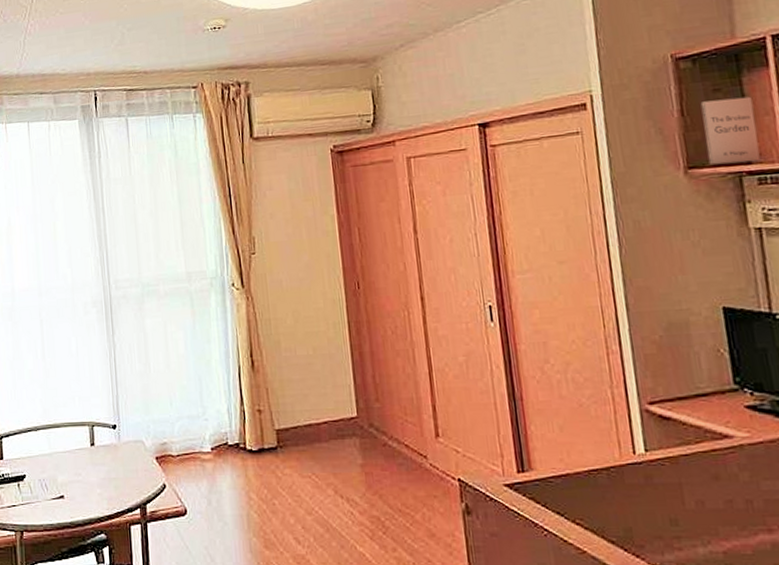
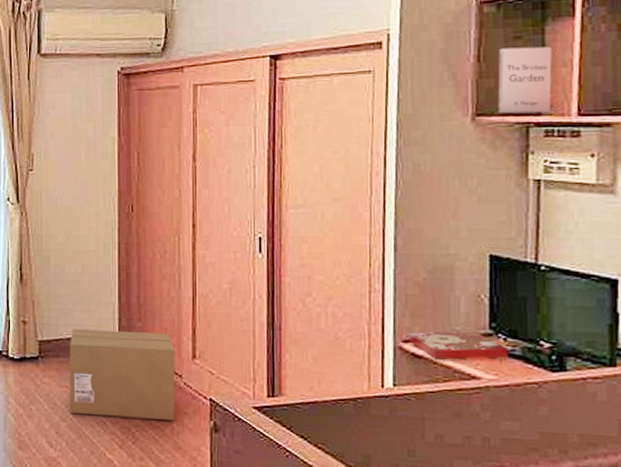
box: none [308,412,425,506] -> present [69,329,176,422]
decorative box: none [652,387,758,420] -> present [407,331,508,360]

